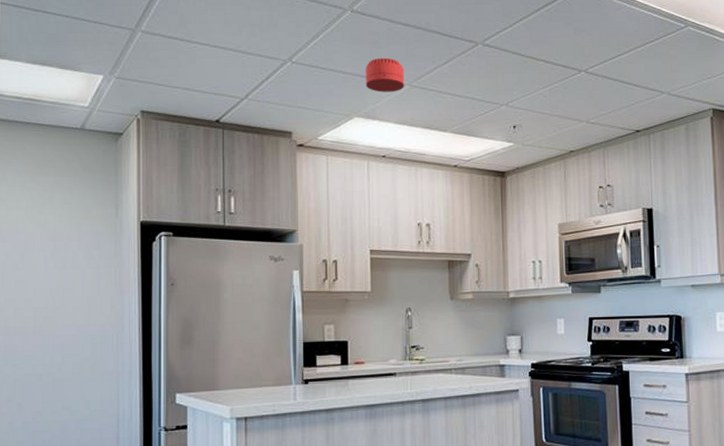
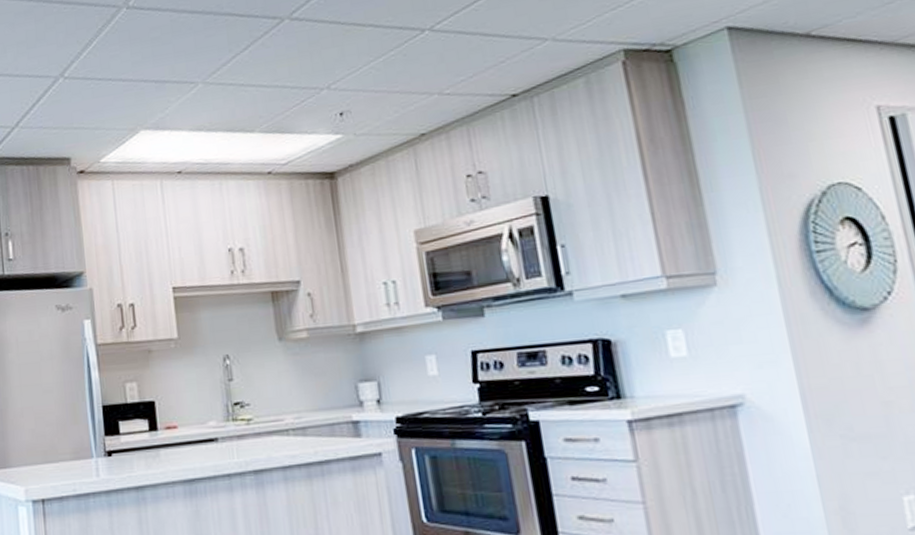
smoke detector: present [365,57,405,93] -> none [148,54,197,97]

